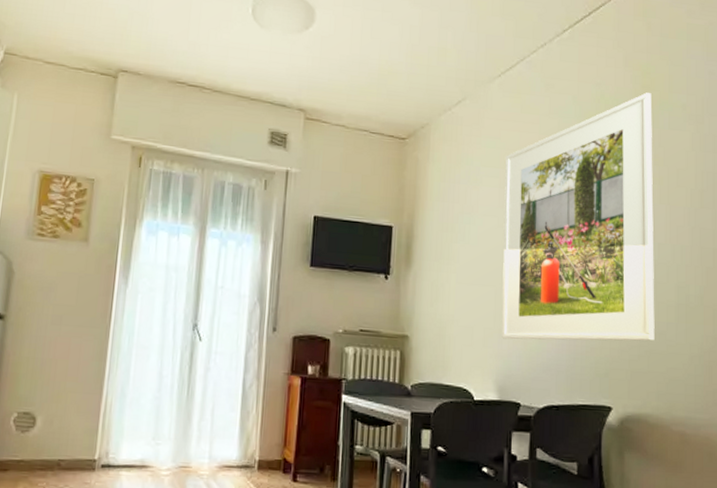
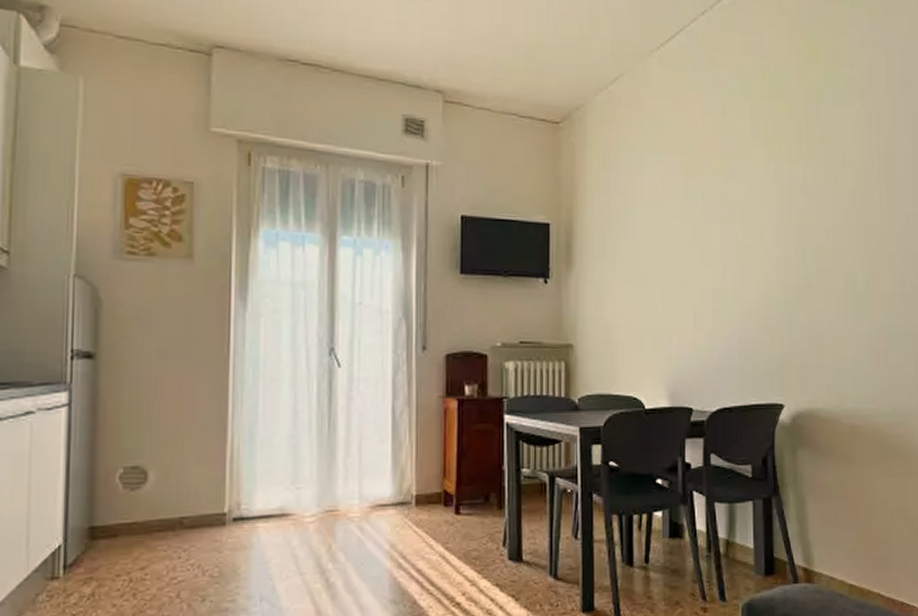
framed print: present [502,92,655,341] -> none [669,65,824,341]

